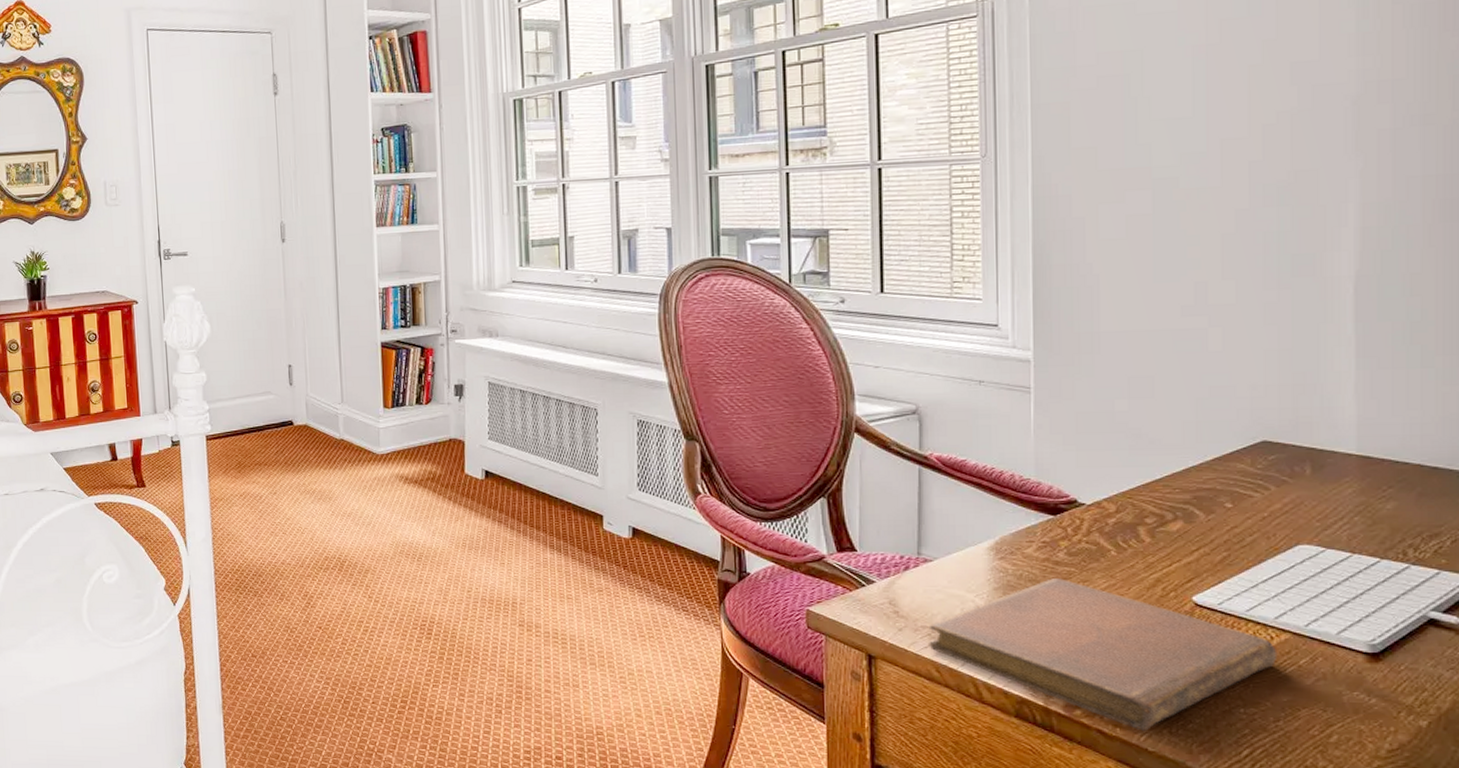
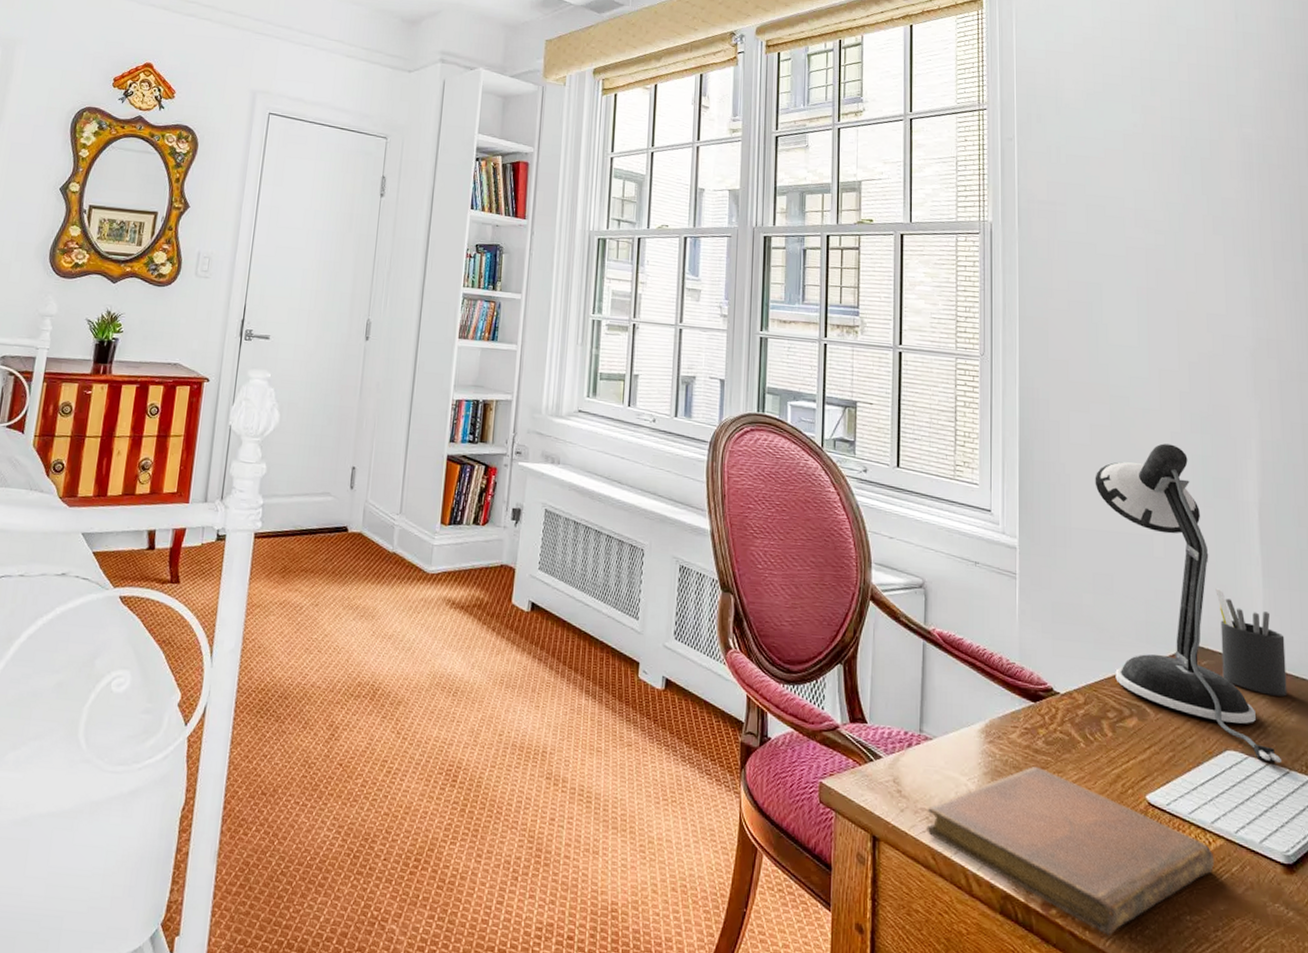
desk lamp: none [1131,224,1370,554] -> present [1095,443,1281,764]
pen holder: none [1290,376,1382,484] -> present [1215,588,1287,697]

